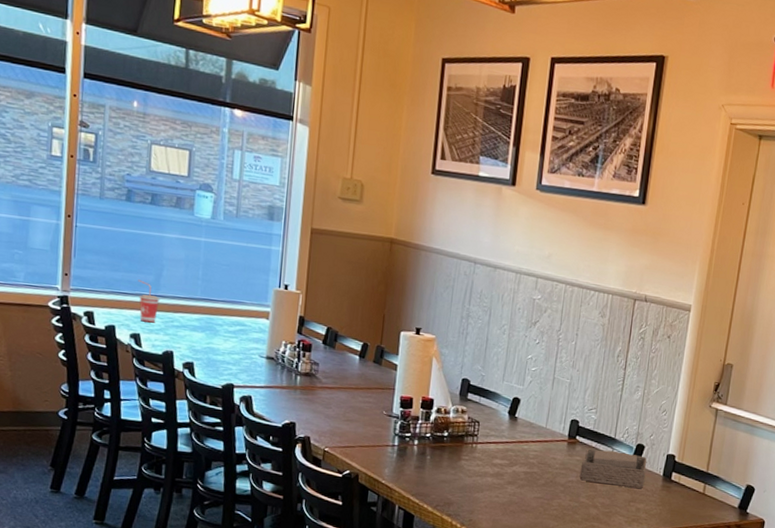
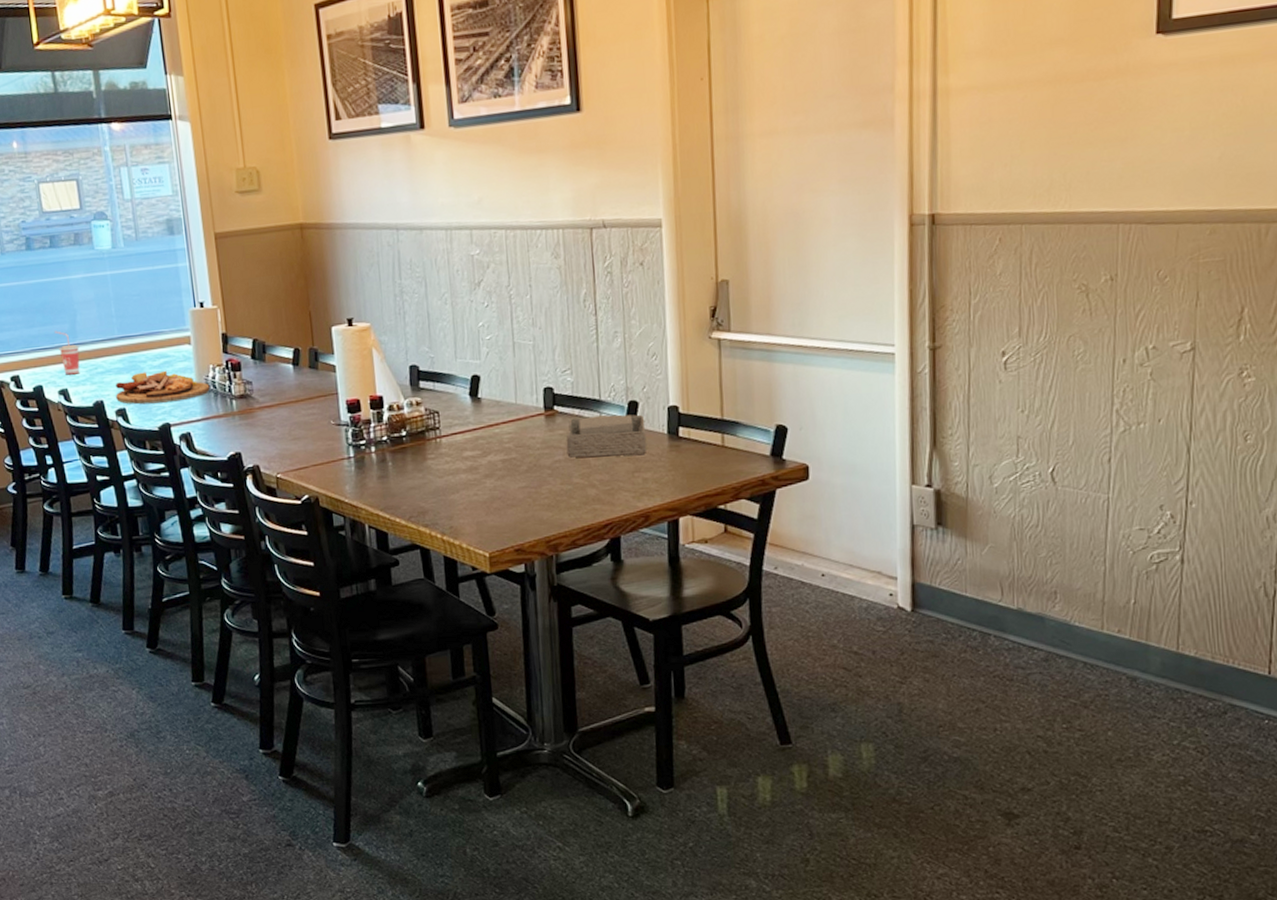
food platter: none [186,333,279,368] -> present [116,370,210,405]

